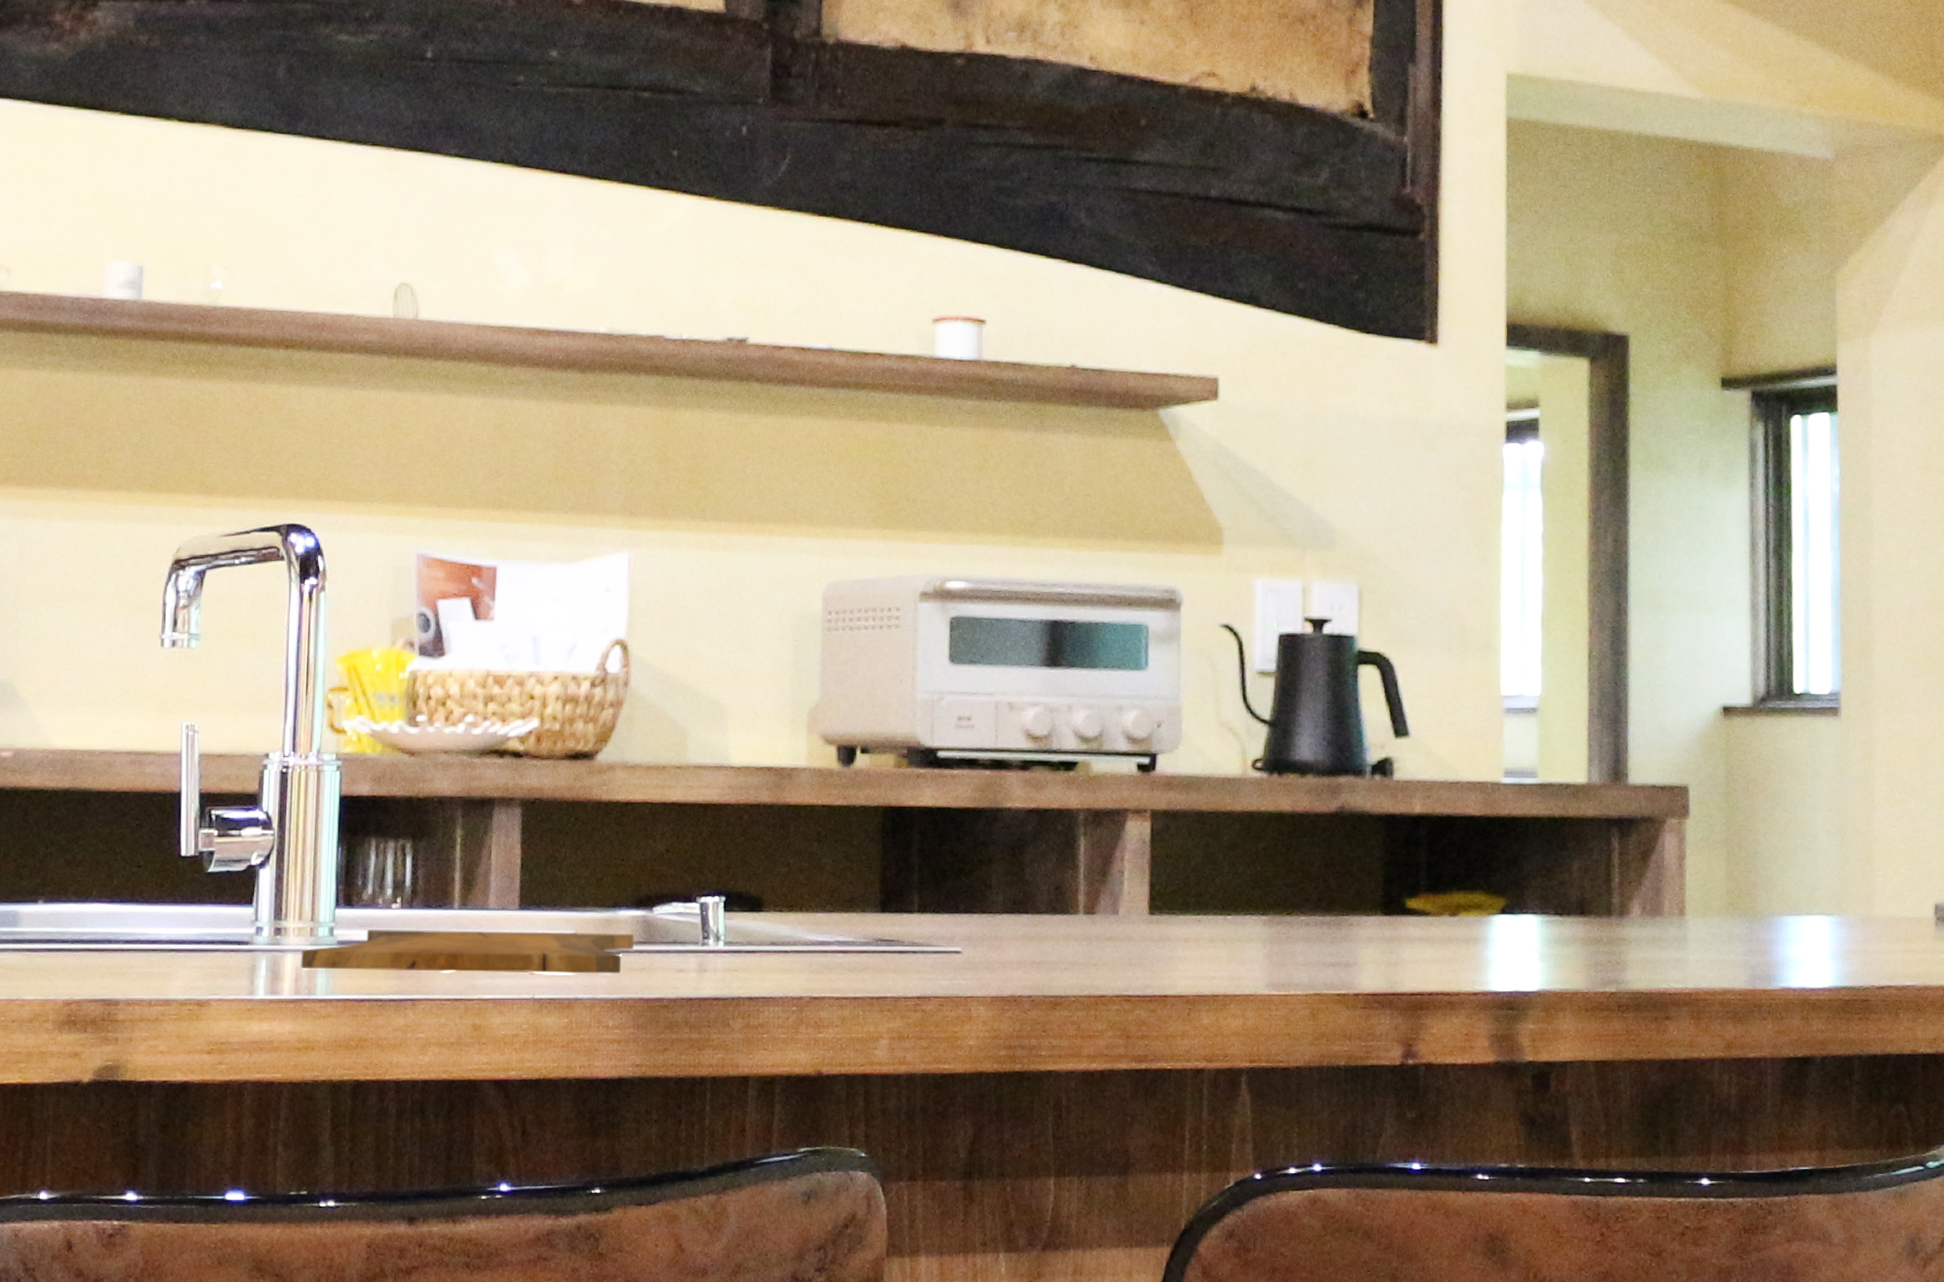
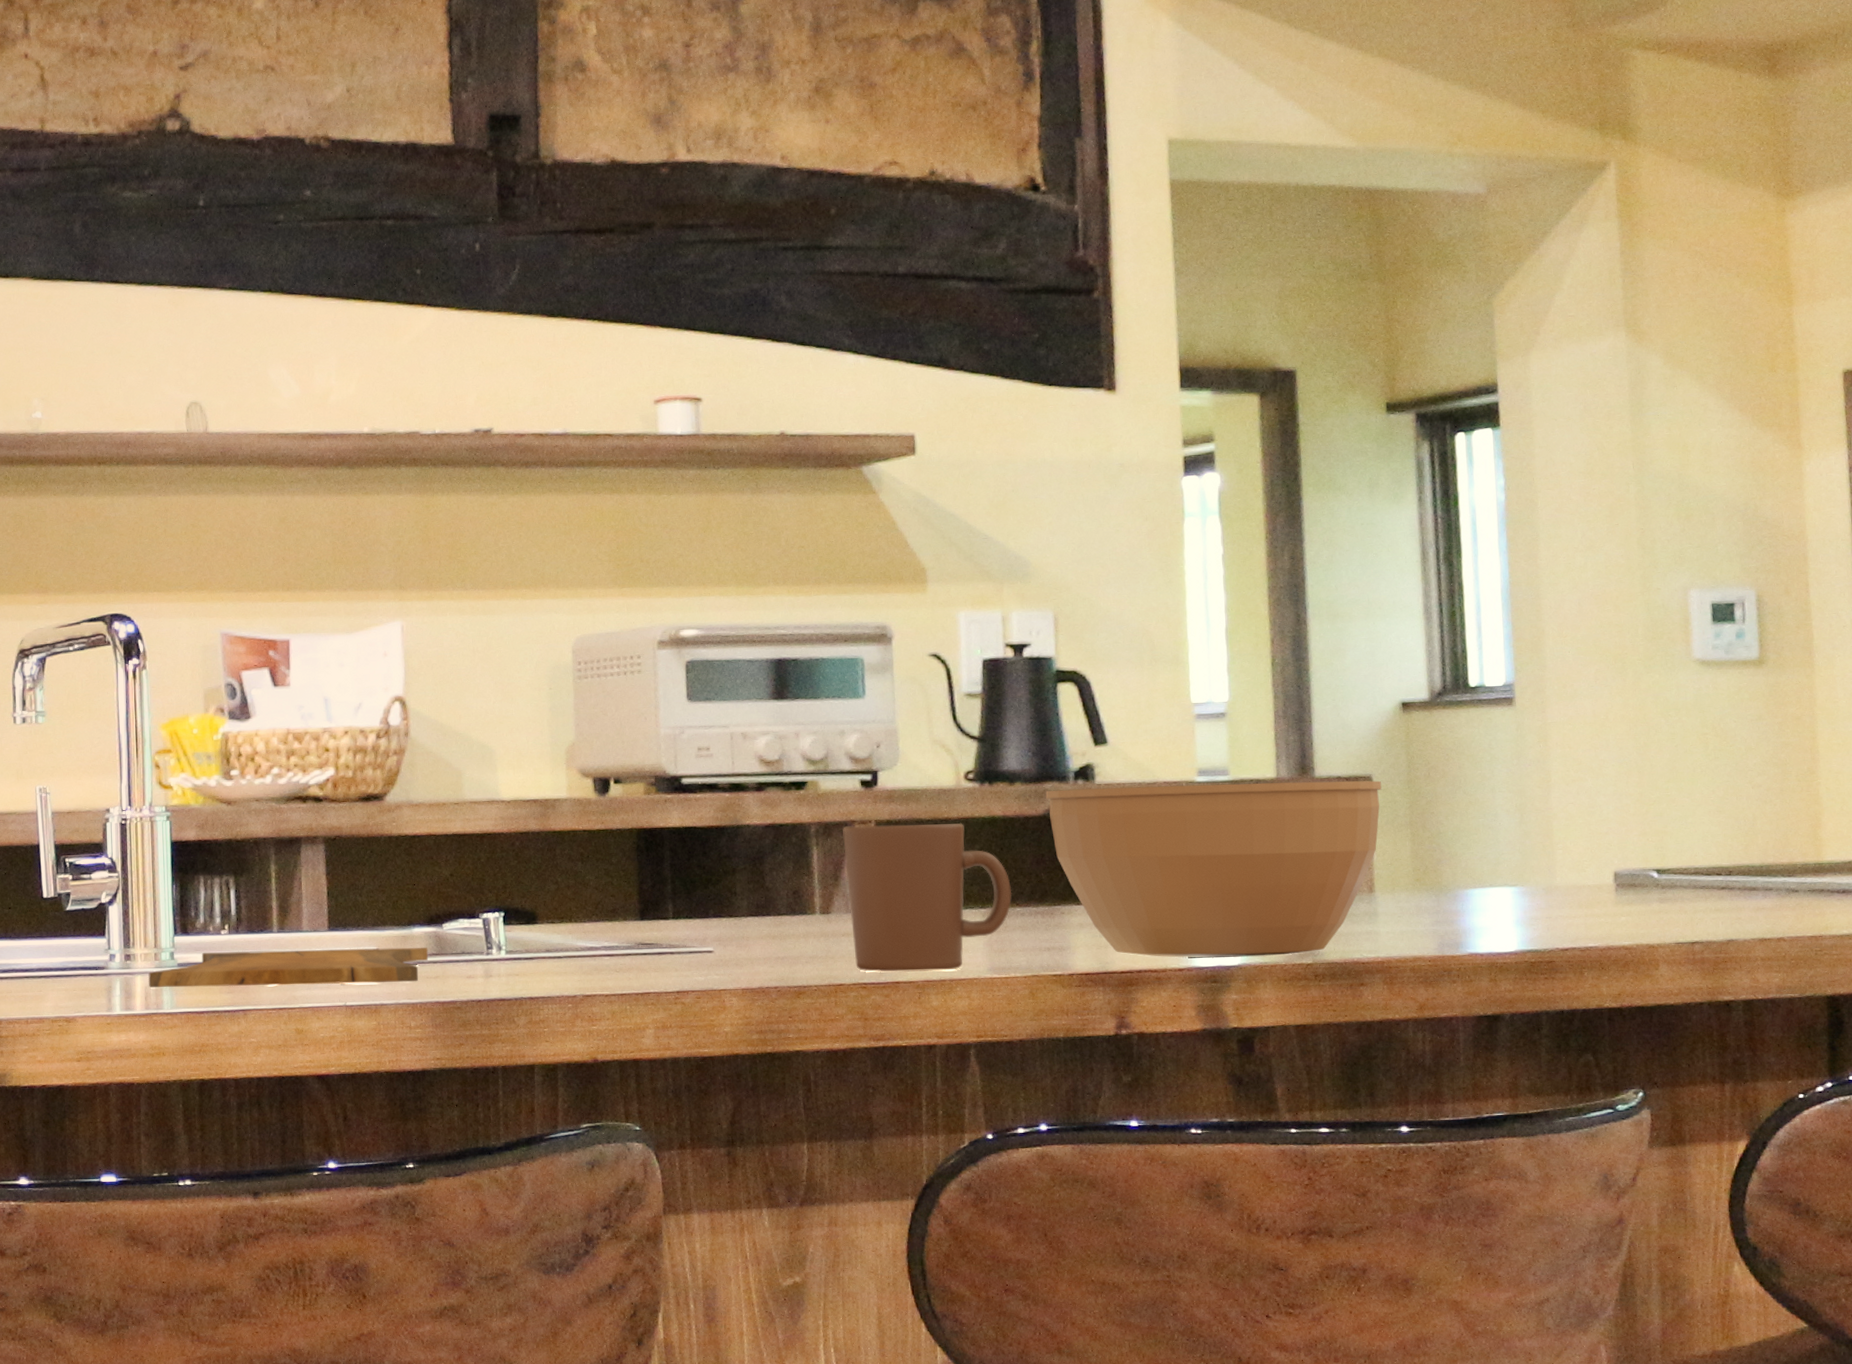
mug: none [1114,815,1297,985] -> present [843,822,1012,973]
bowl: none [1339,785,1698,982] -> present [1045,780,1382,958]

